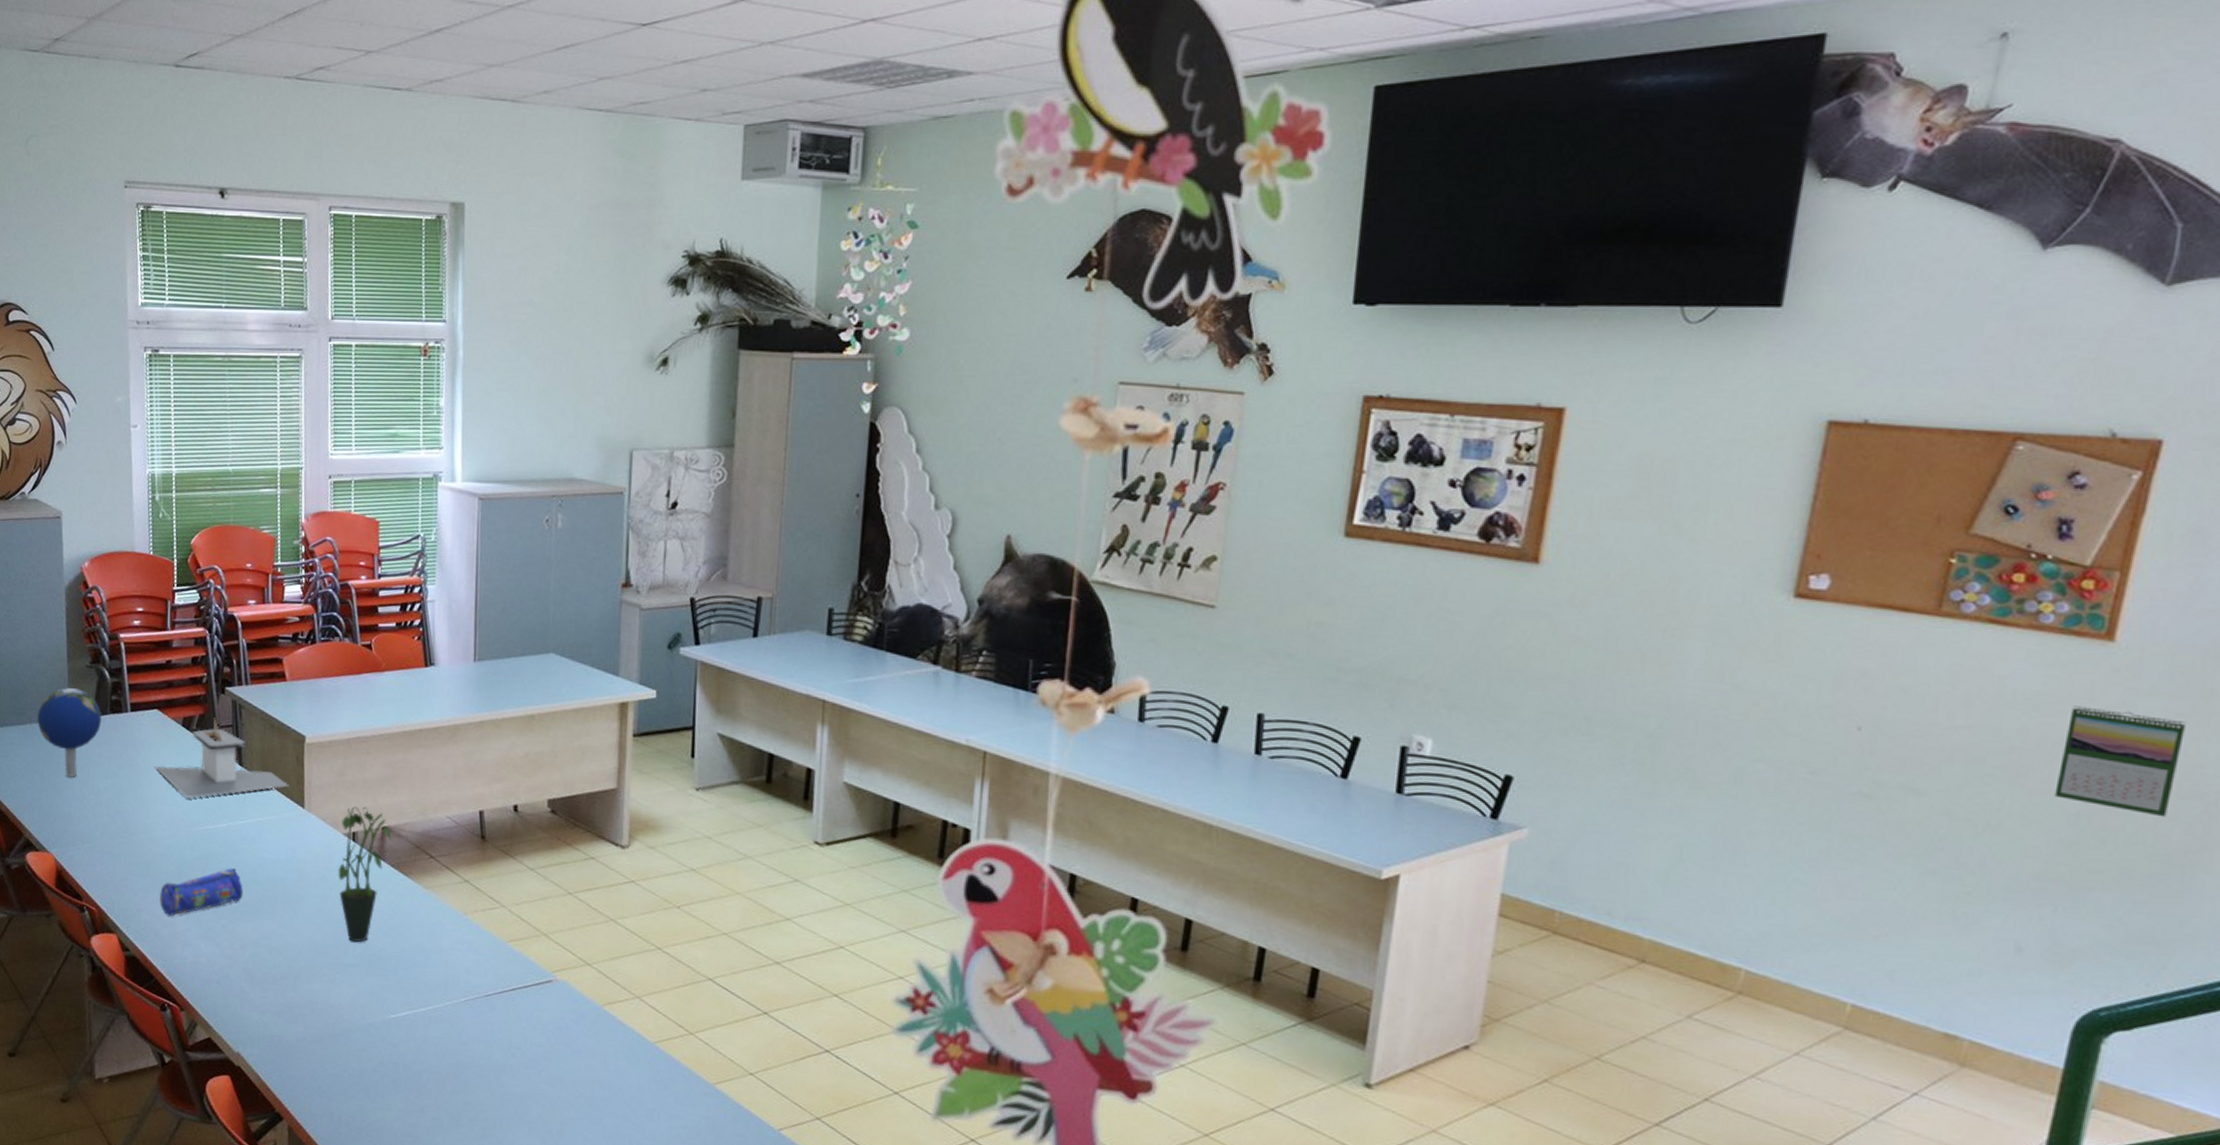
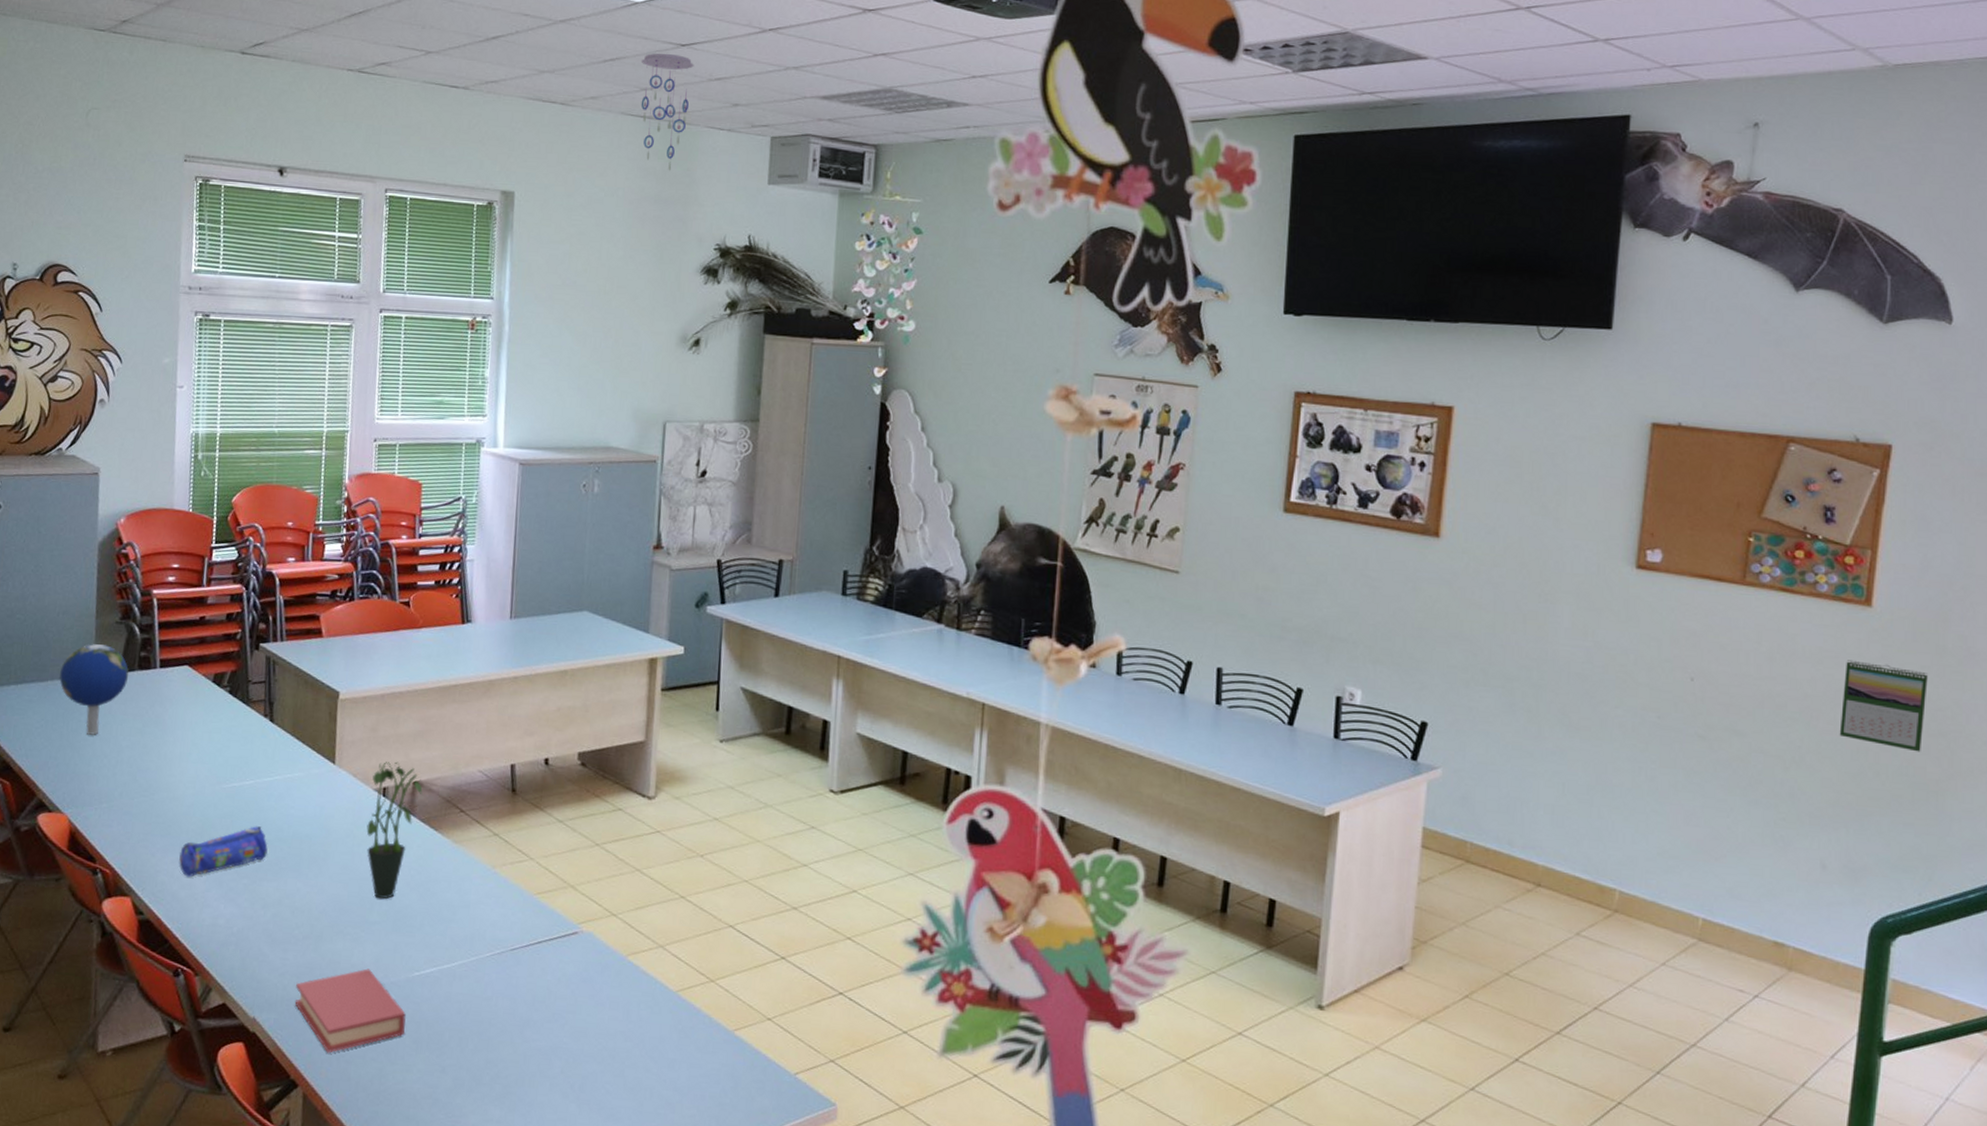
architectural model: present [154,717,289,798] -> none [181,673,320,755]
book: none [276,1009,384,1089] -> present [294,968,406,1053]
ceiling mobile: none [597,35,657,171] -> present [640,53,694,171]

